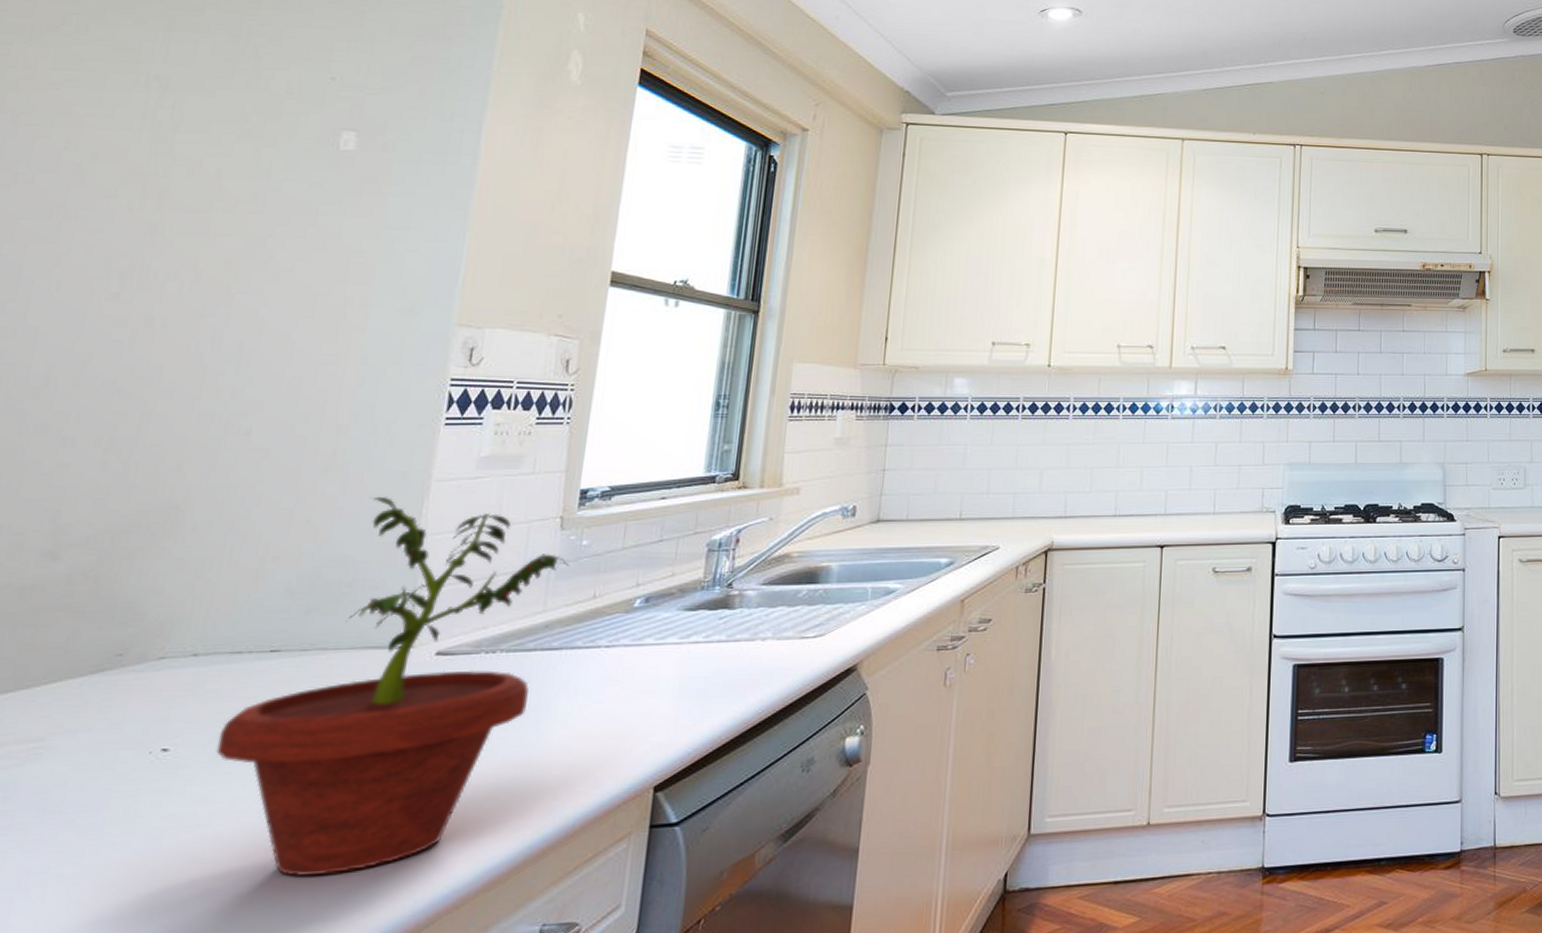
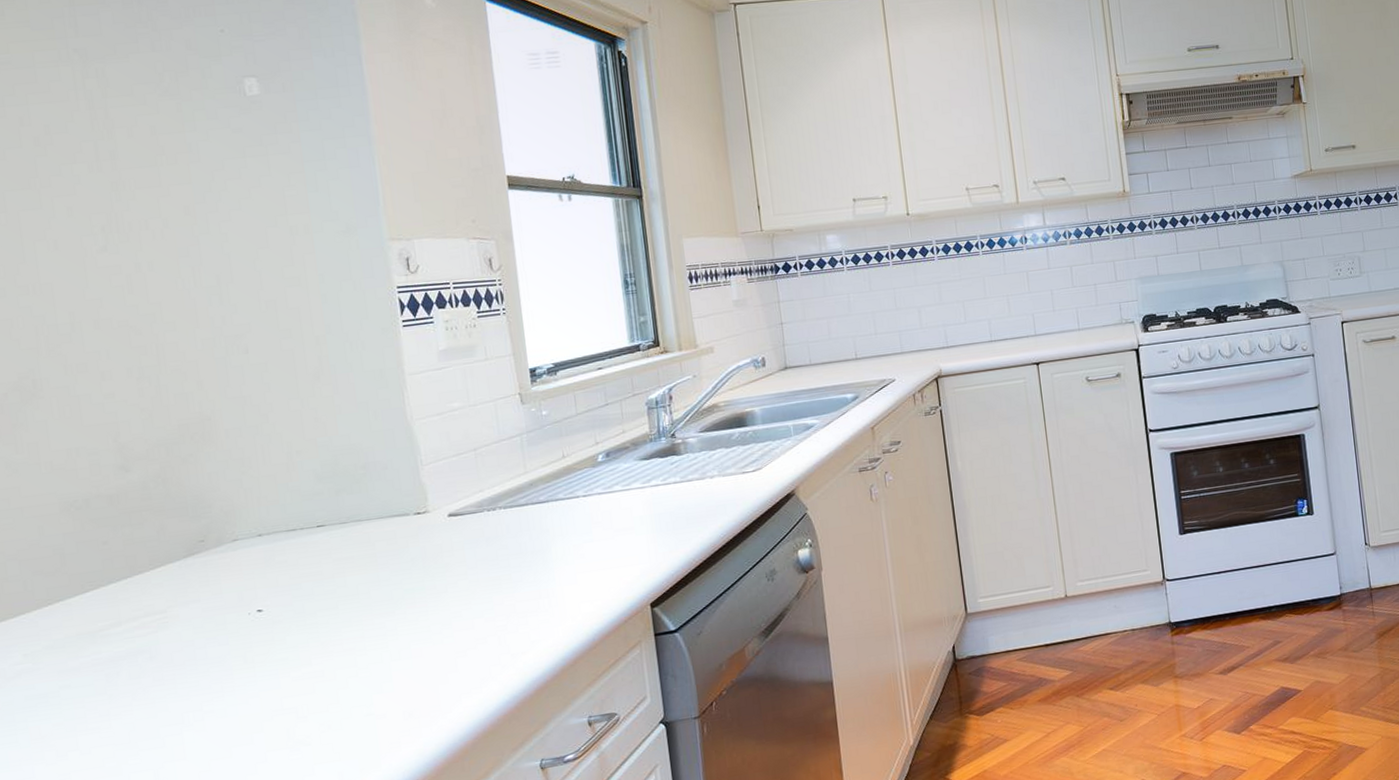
potted plant: present [216,496,570,877] -> none [297,391,537,697]

